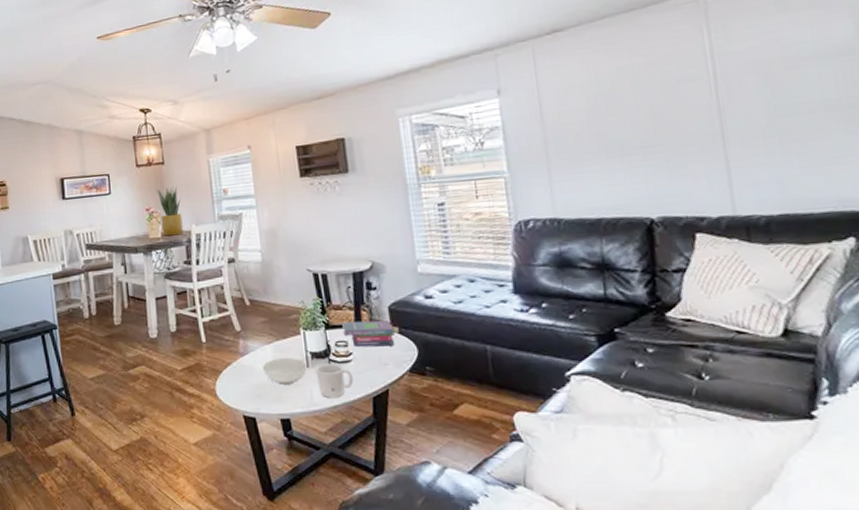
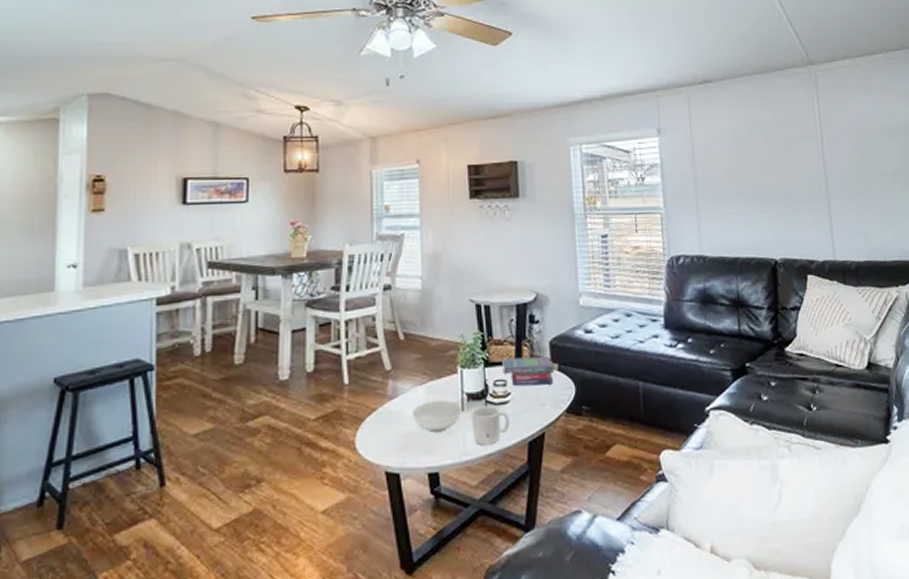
planter: present [156,186,184,237] -> none [306,198,334,256]

